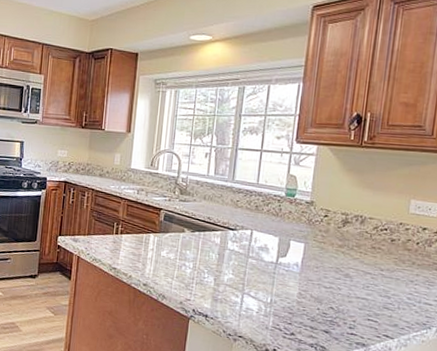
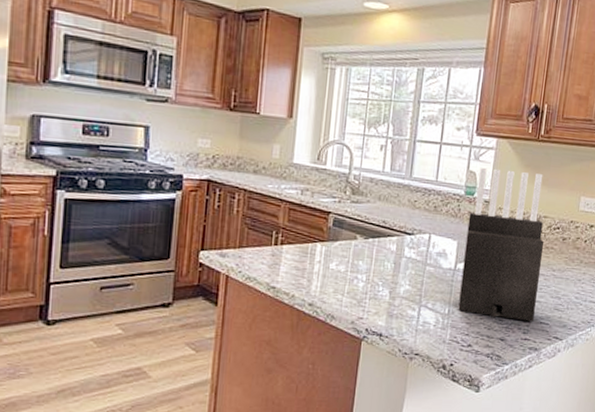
knife block: none [280,171,371,318] -> present [458,167,545,322]

